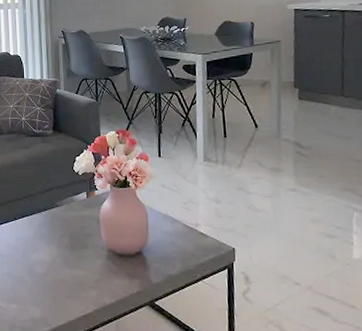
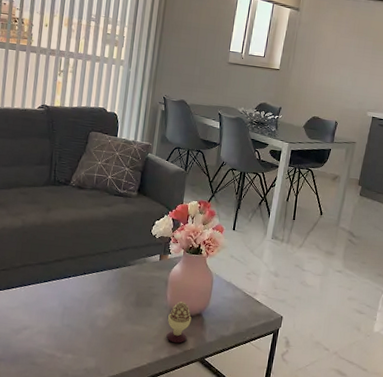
decorative egg: none [107,240,132,286] -> present [166,302,192,343]

